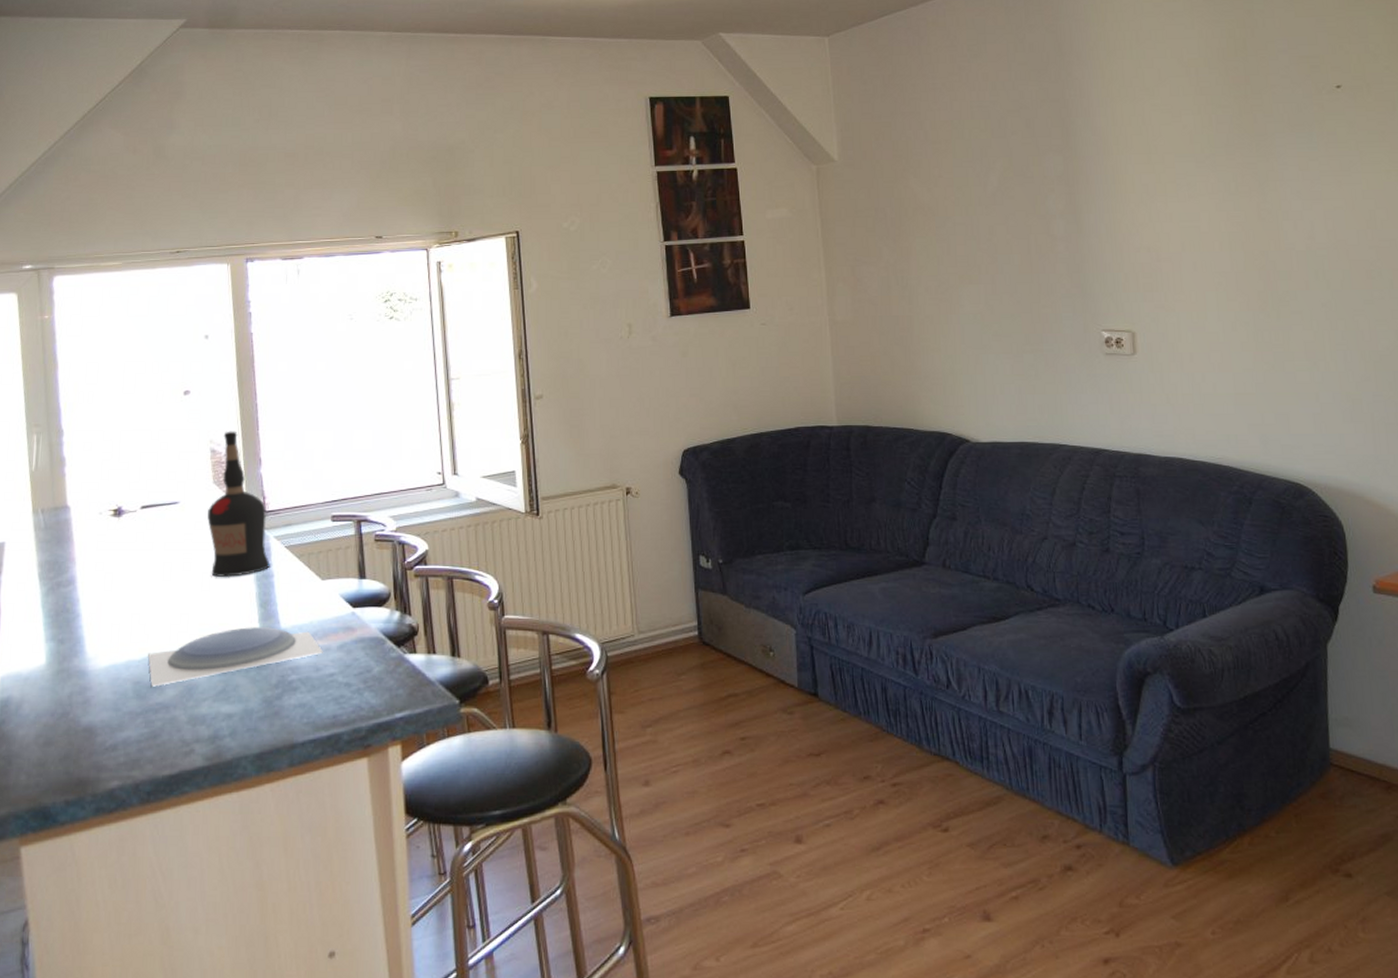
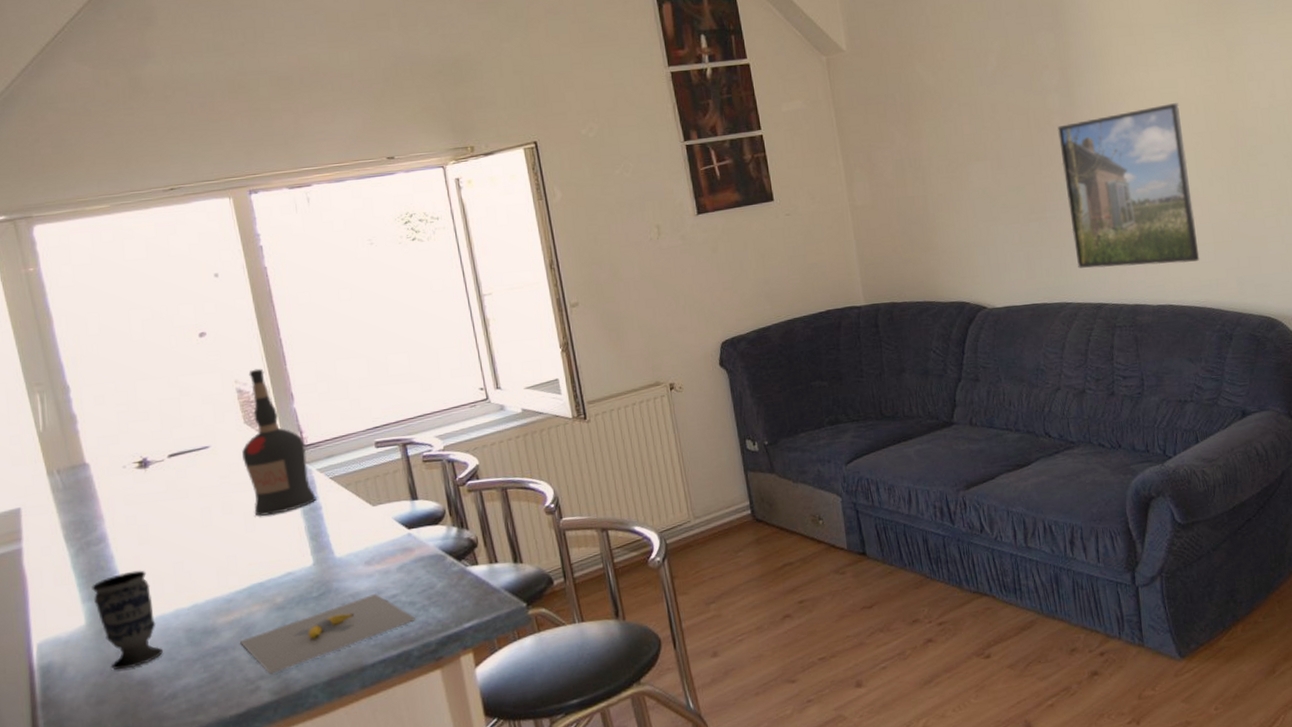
cup: none [56,616,110,714] -> present [92,570,163,670]
bowl: present [148,627,323,687] -> none [198,557,383,632]
banana: none [182,670,350,739] -> present [240,594,417,674]
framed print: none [1061,238,1217,413] -> present [1058,103,1200,268]

